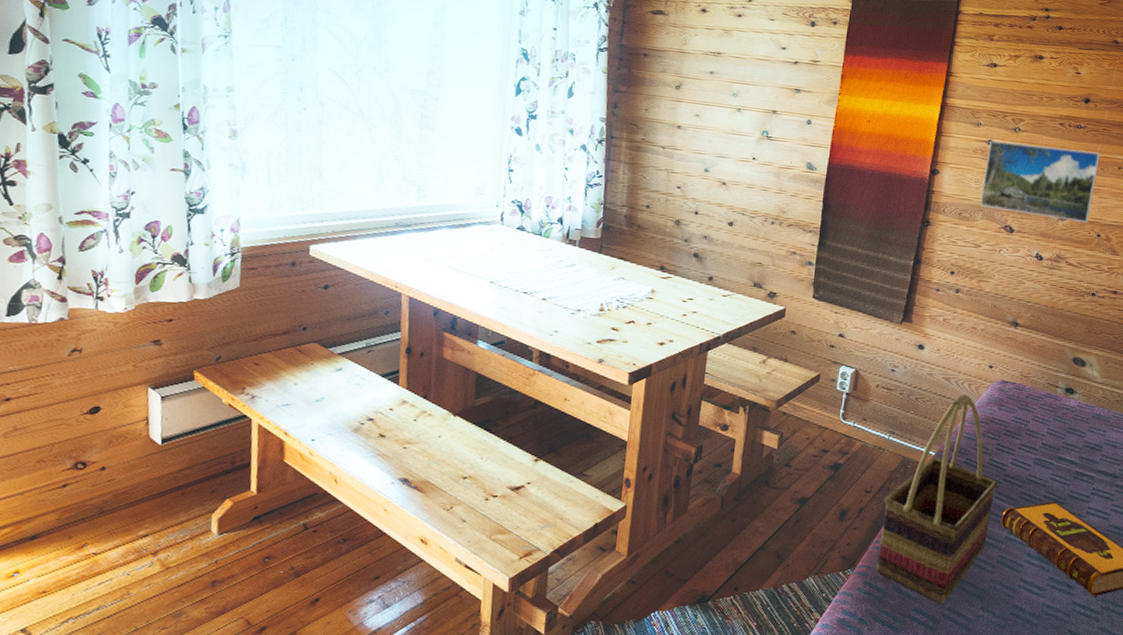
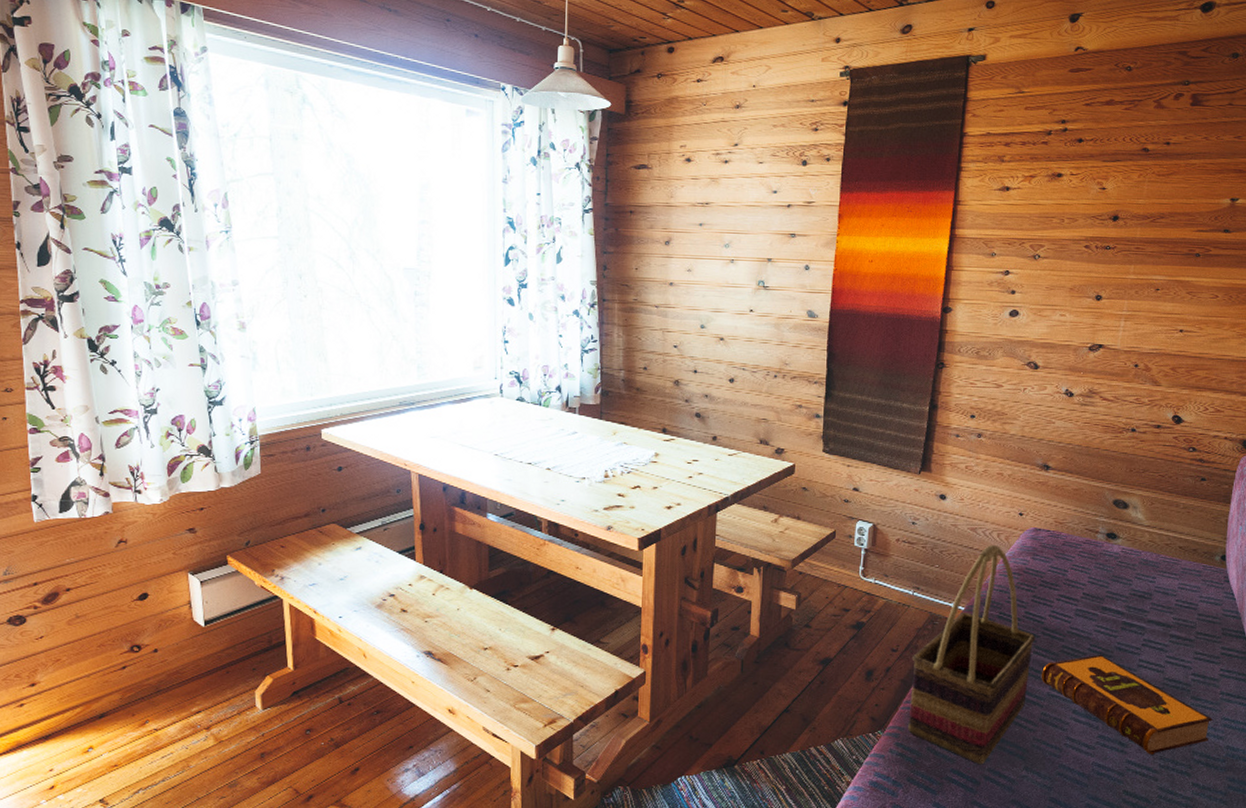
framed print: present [980,140,1101,223] -> none [999,270,1135,353]

